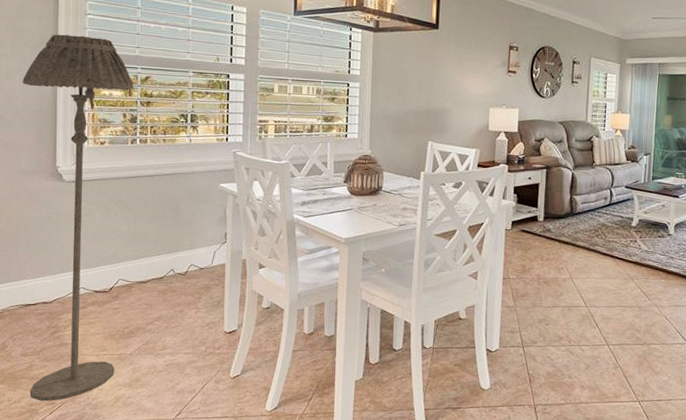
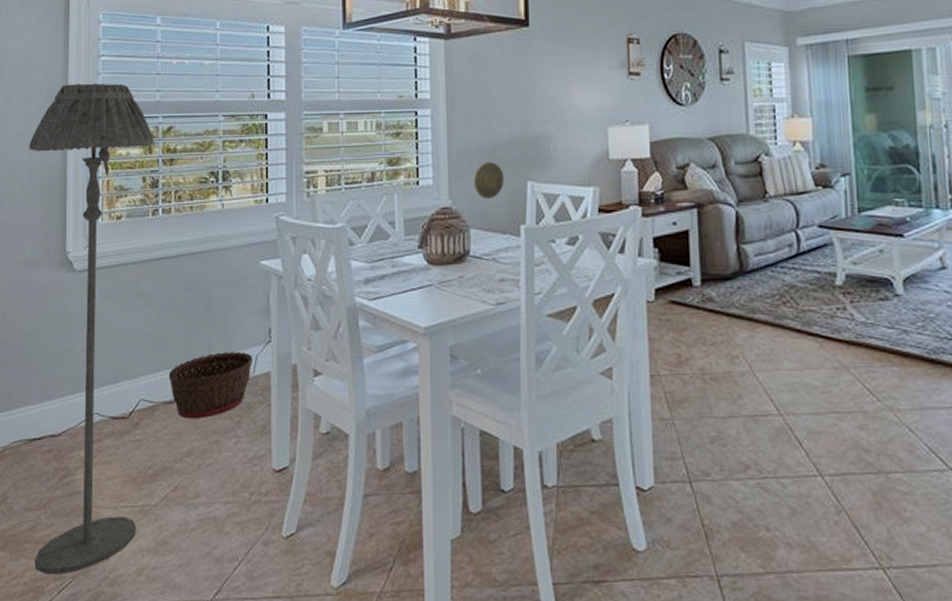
basket: none [142,248,211,295] -> present [168,352,252,419]
decorative plate: none [388,125,412,152] -> present [474,162,504,199]

